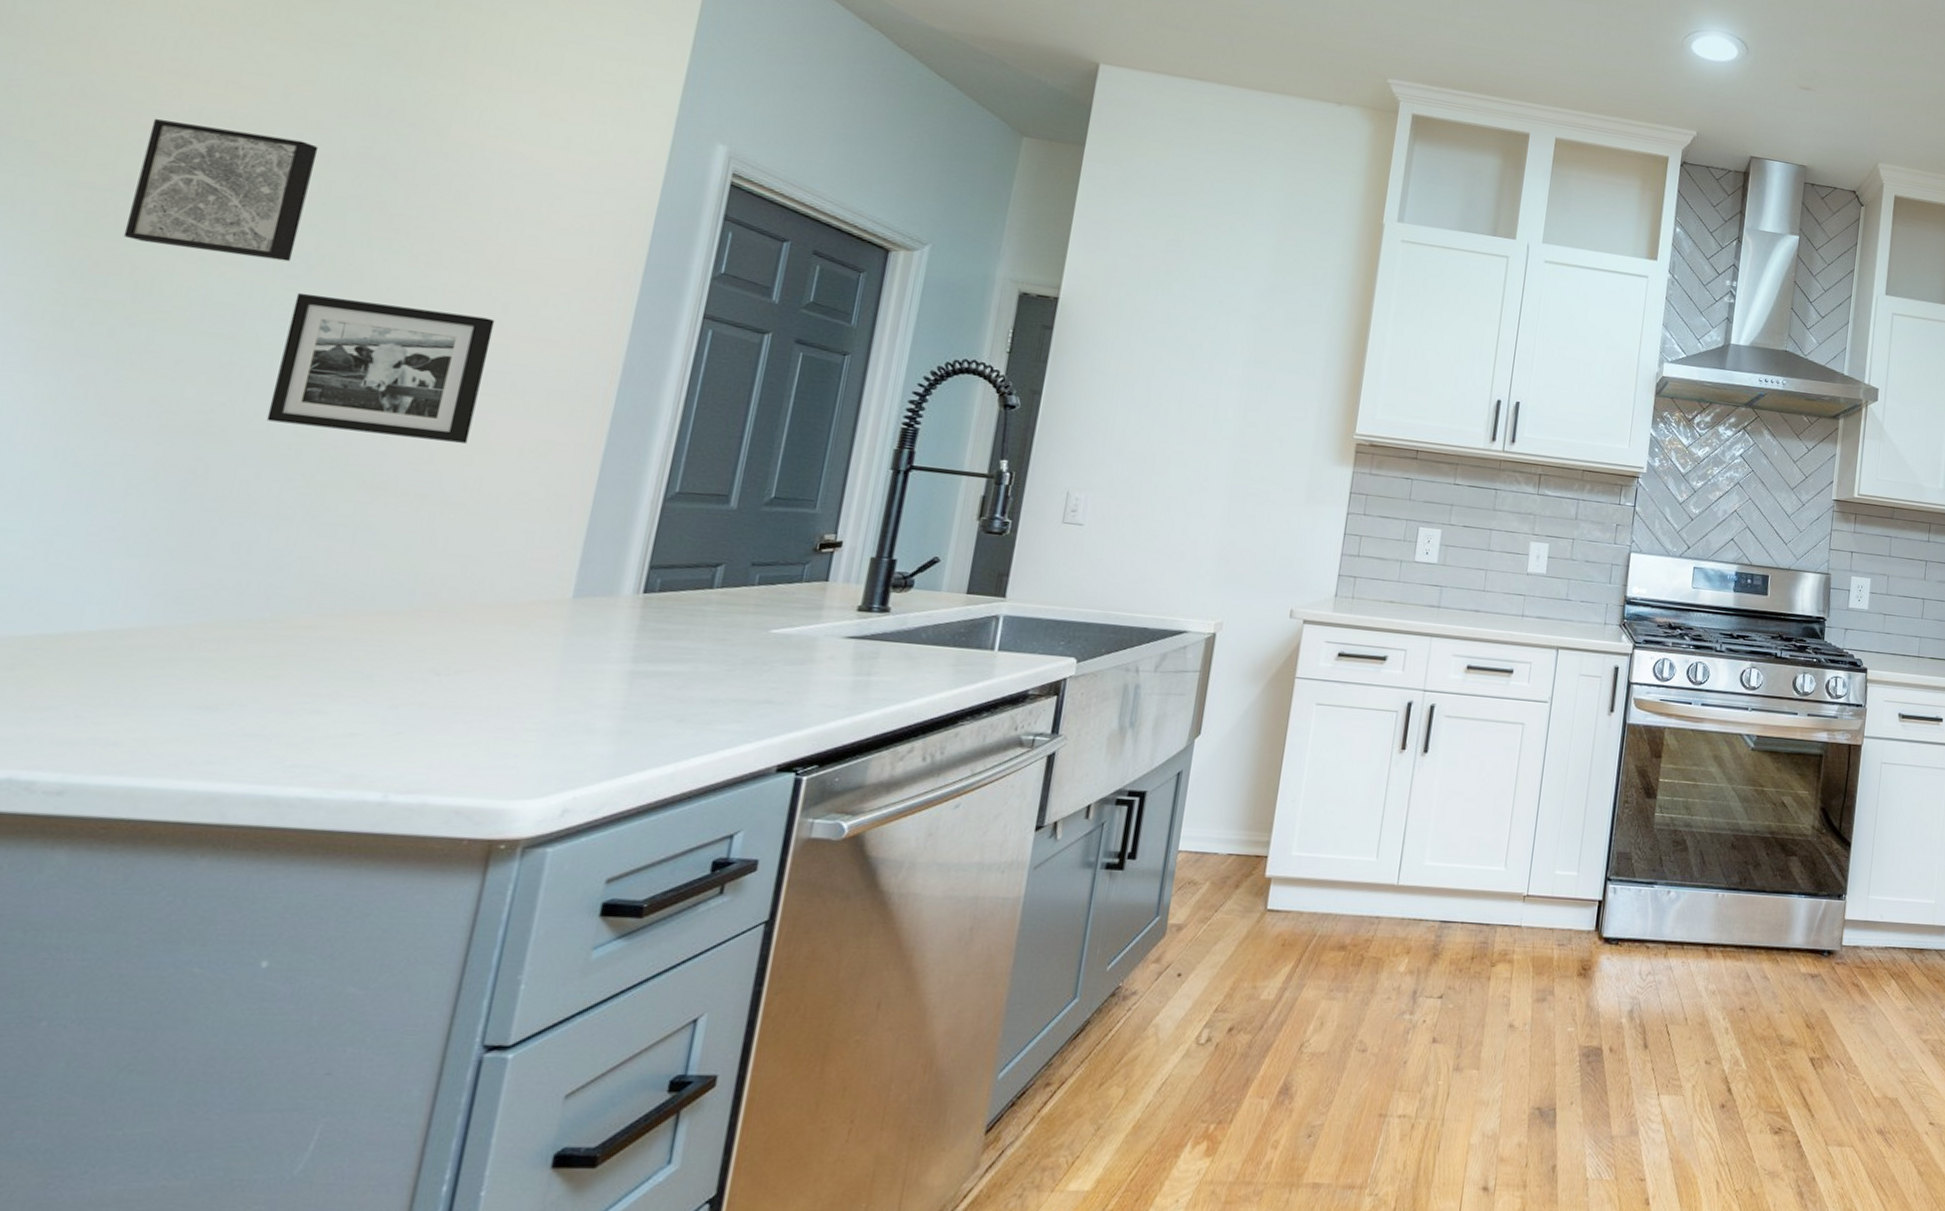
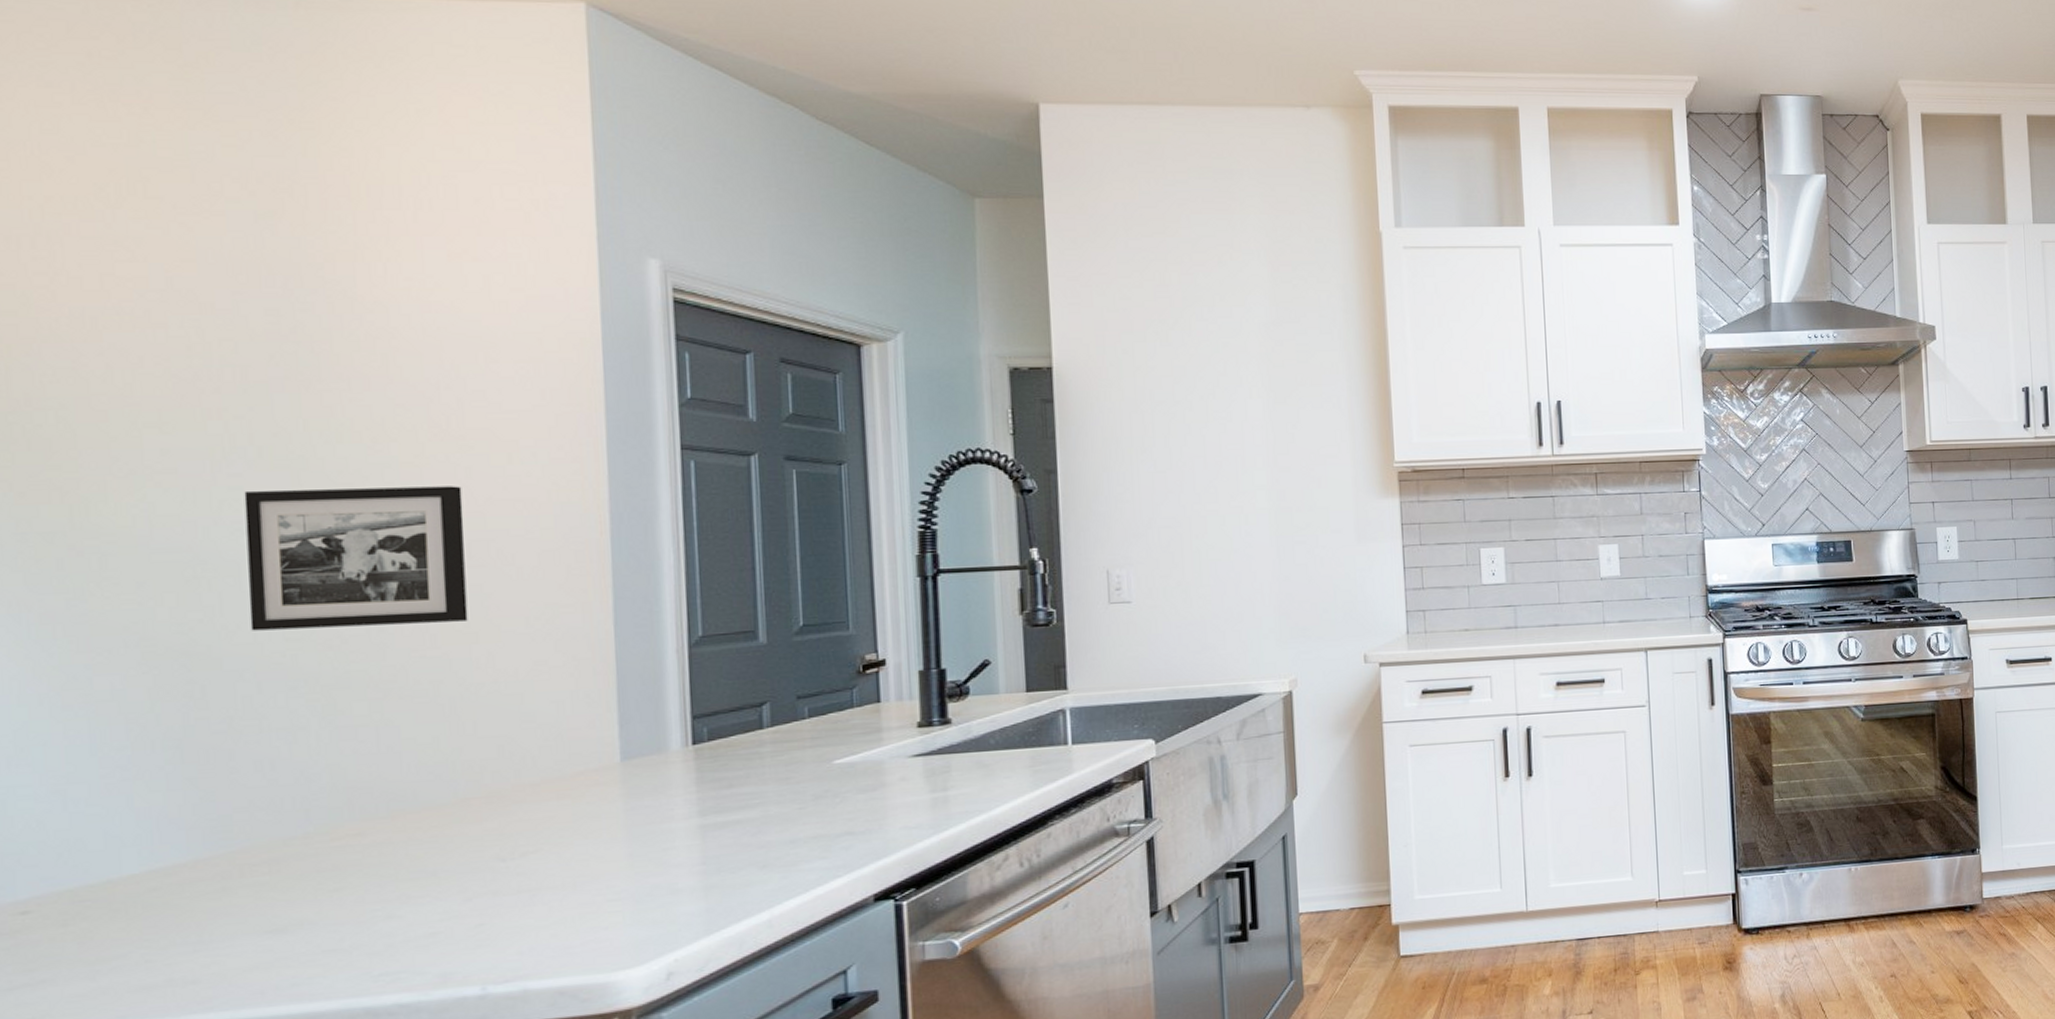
wall art: present [123,119,319,262] -> none [34,327,227,464]

